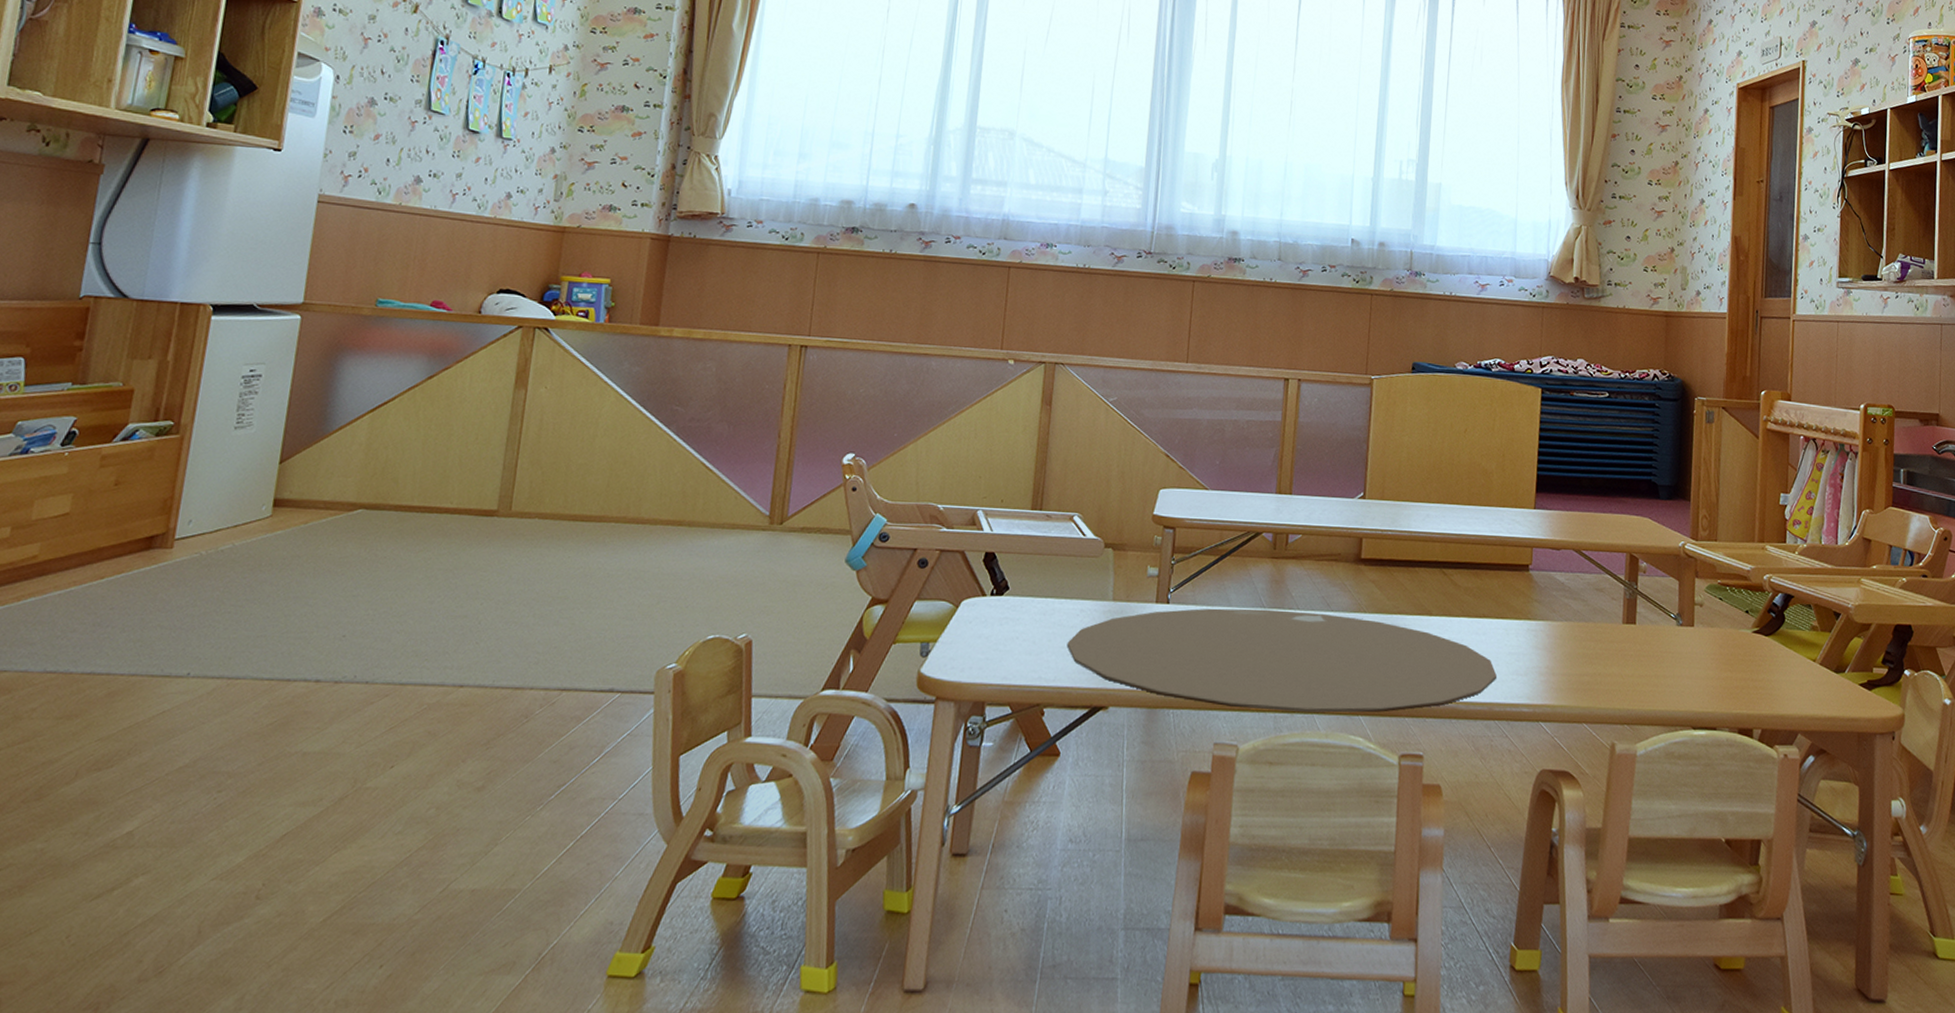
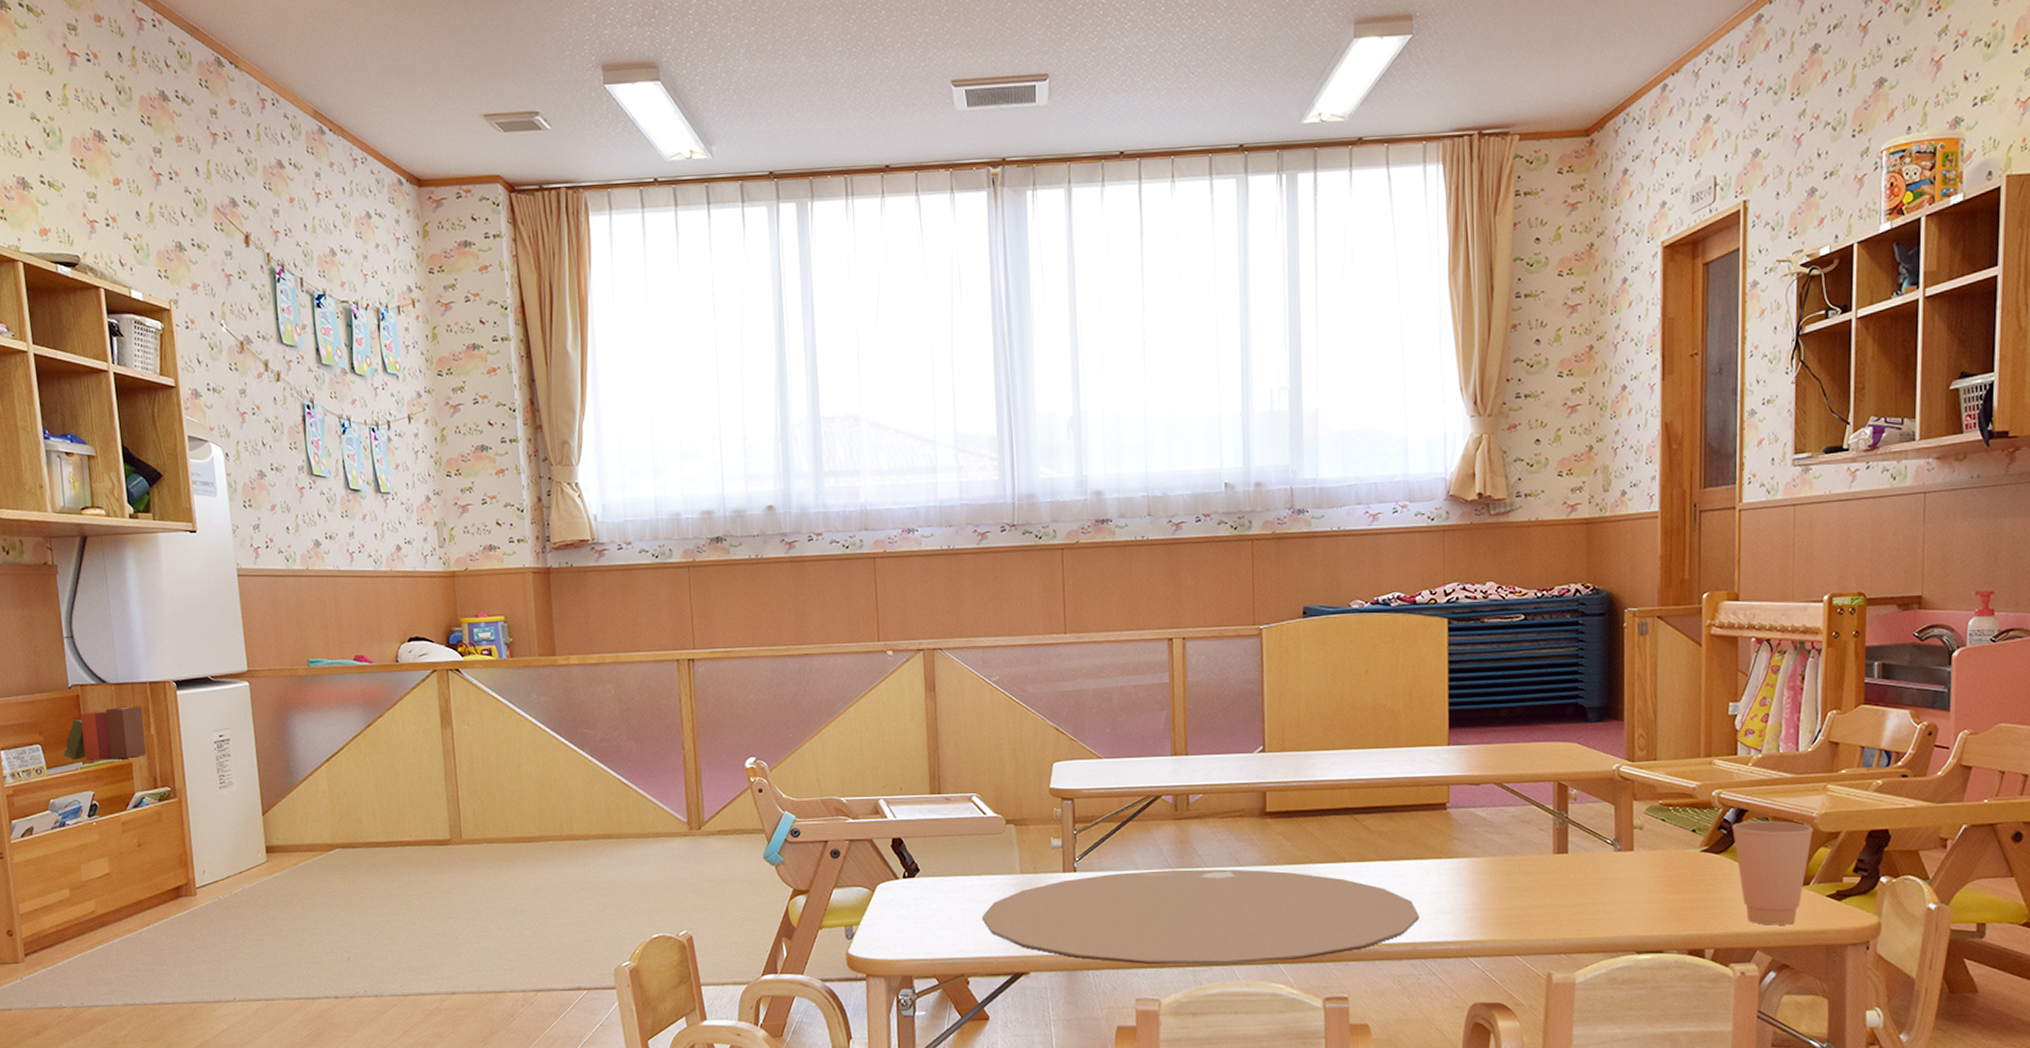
books: none [50,325,164,385] -> present [63,706,146,760]
cup: none [1779,607,1850,710] -> present [1731,821,1814,925]

